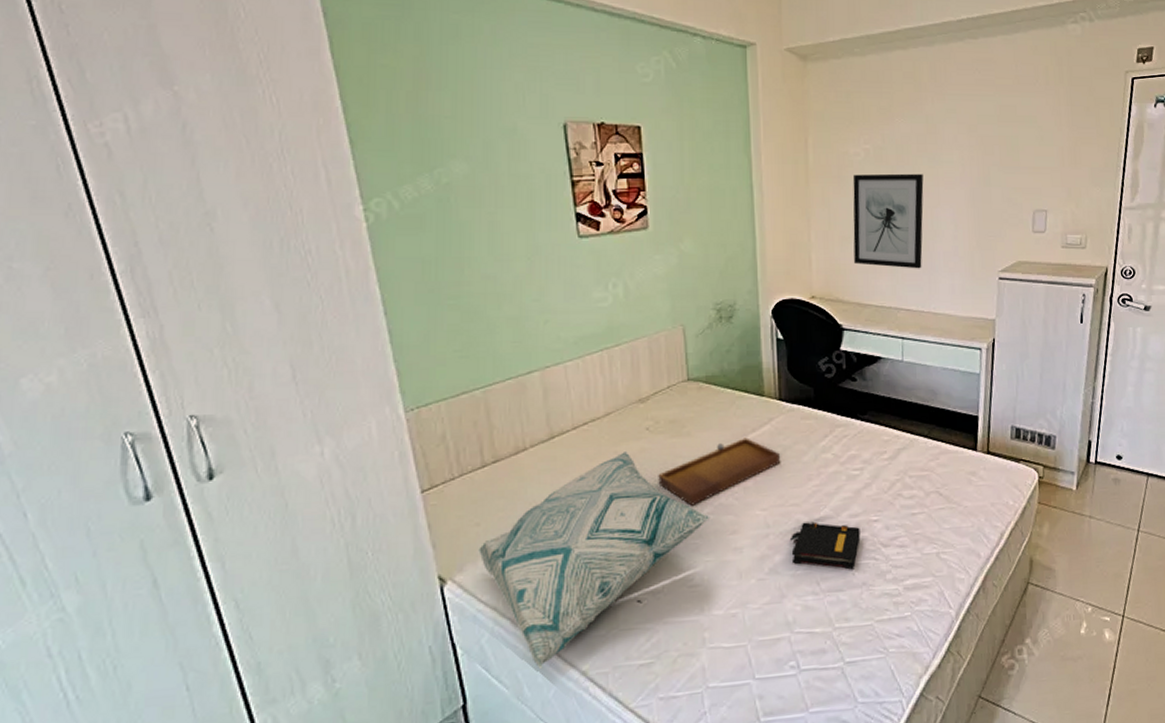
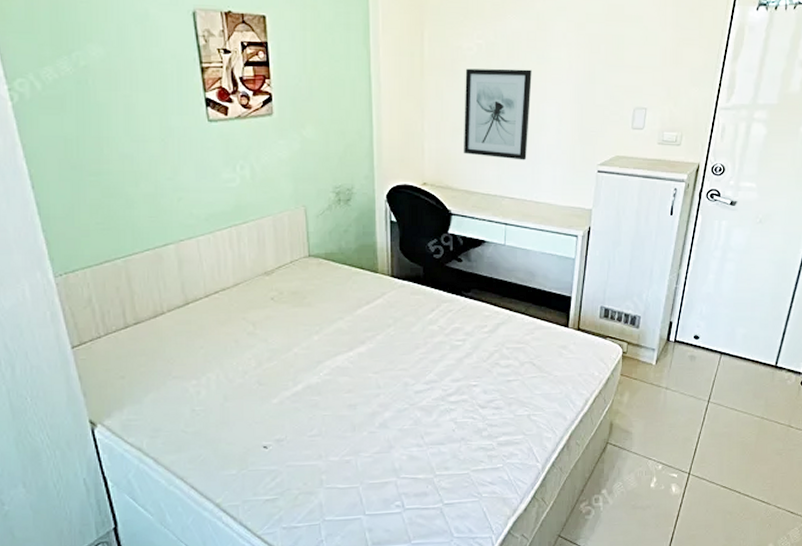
decorative pillow: present [479,452,711,670] -> none [124,318,329,501]
tray: present [658,437,780,506] -> none [282,309,391,367]
book: present [789,521,861,570] -> none [398,384,461,427]

